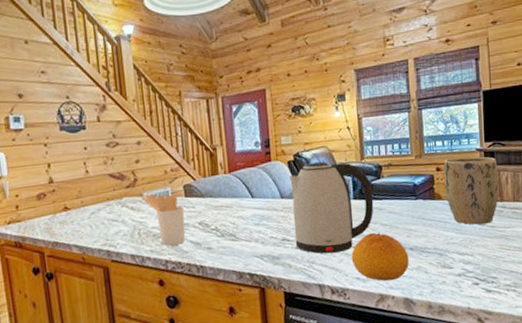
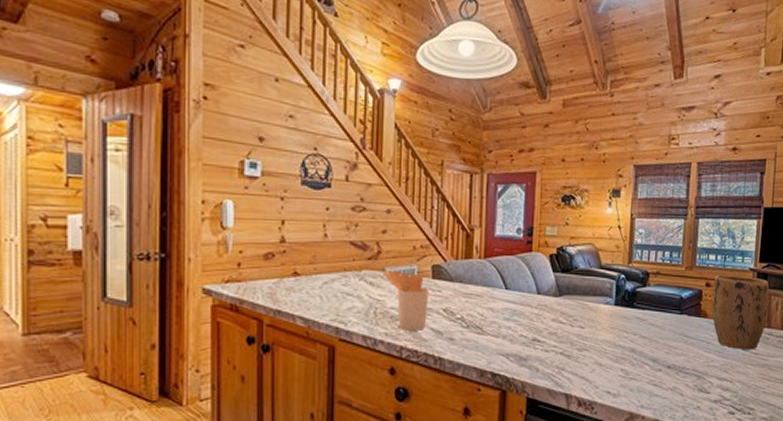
kettle: present [289,161,374,254] -> none [546,259,637,361]
fruit: present [351,232,409,281] -> none [604,344,665,399]

